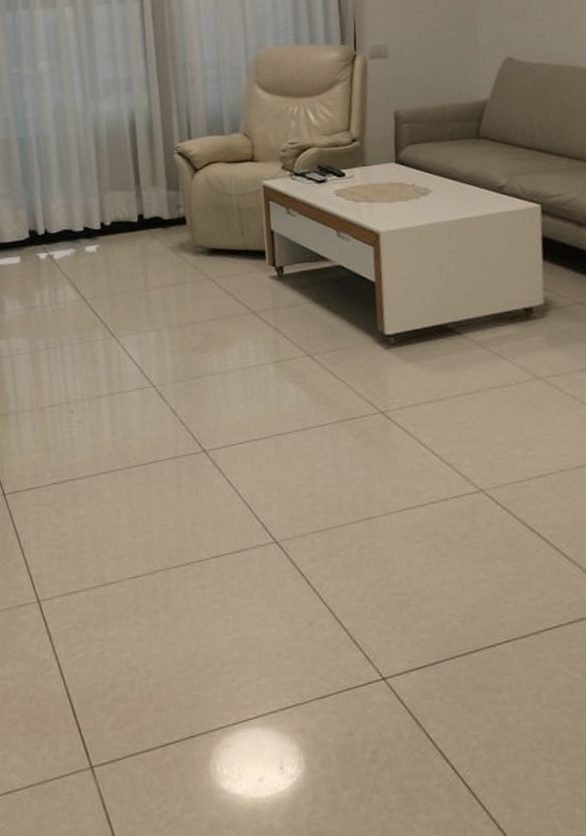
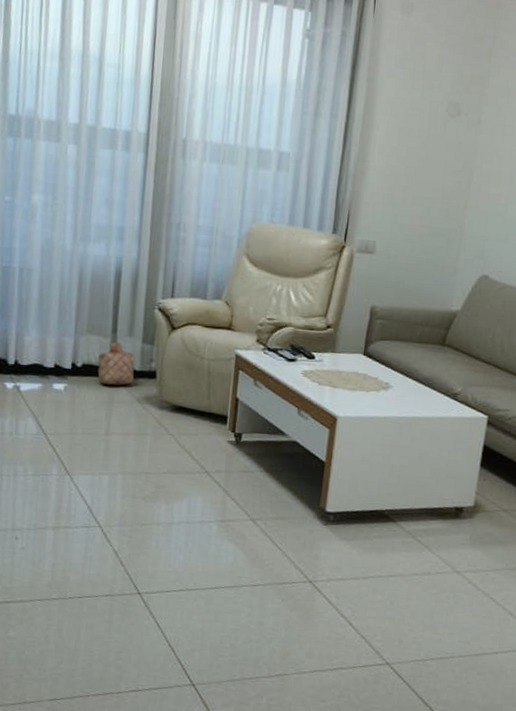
basket: none [125,193,164,240] -> present [97,342,135,386]

